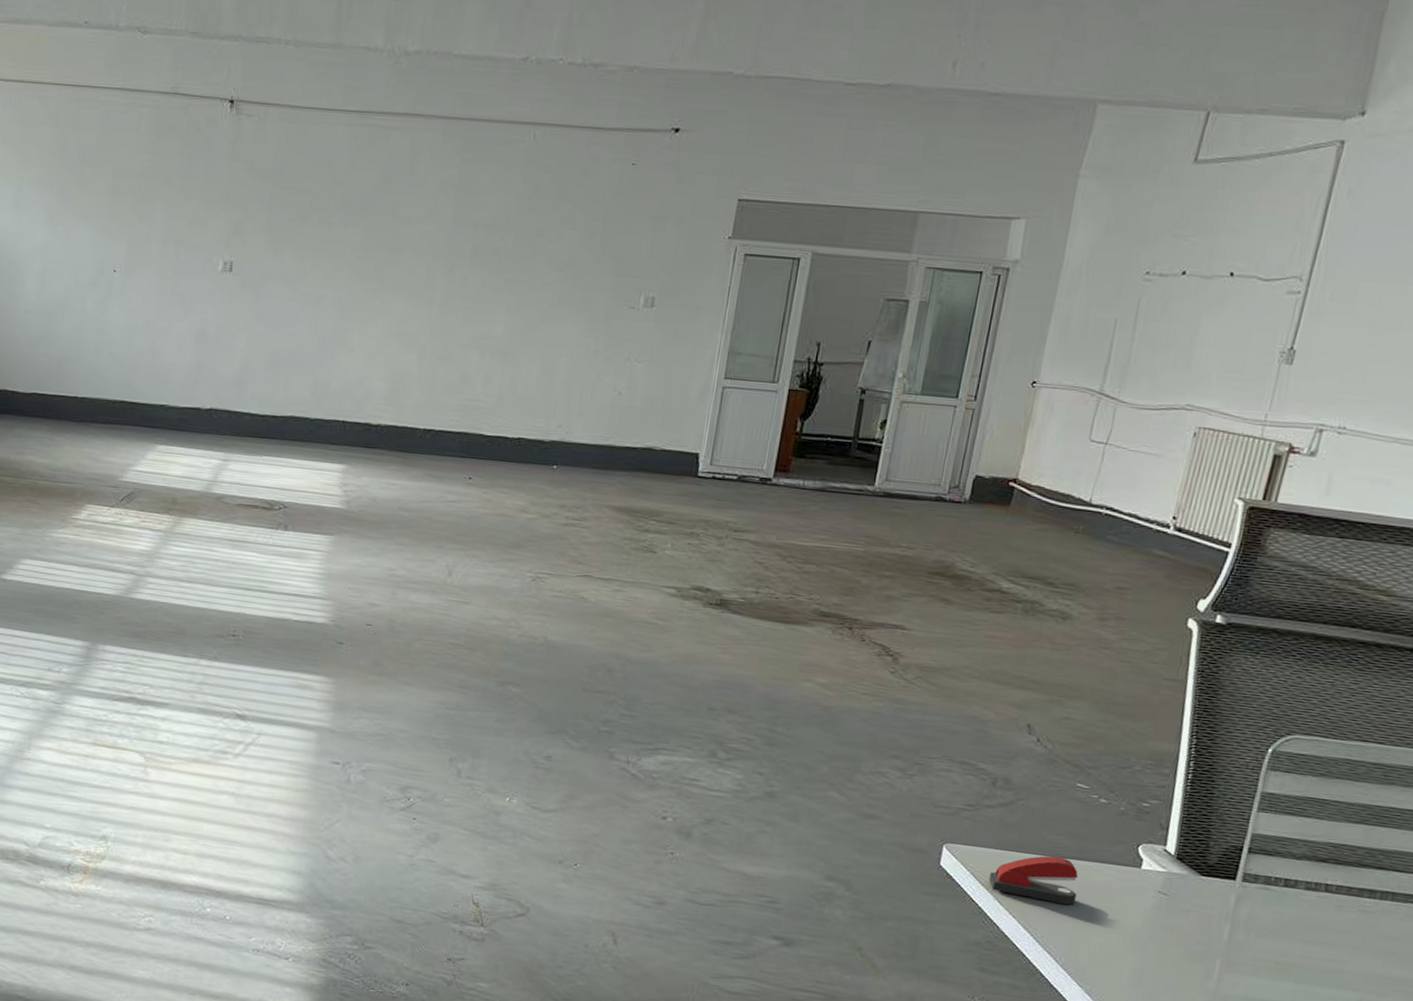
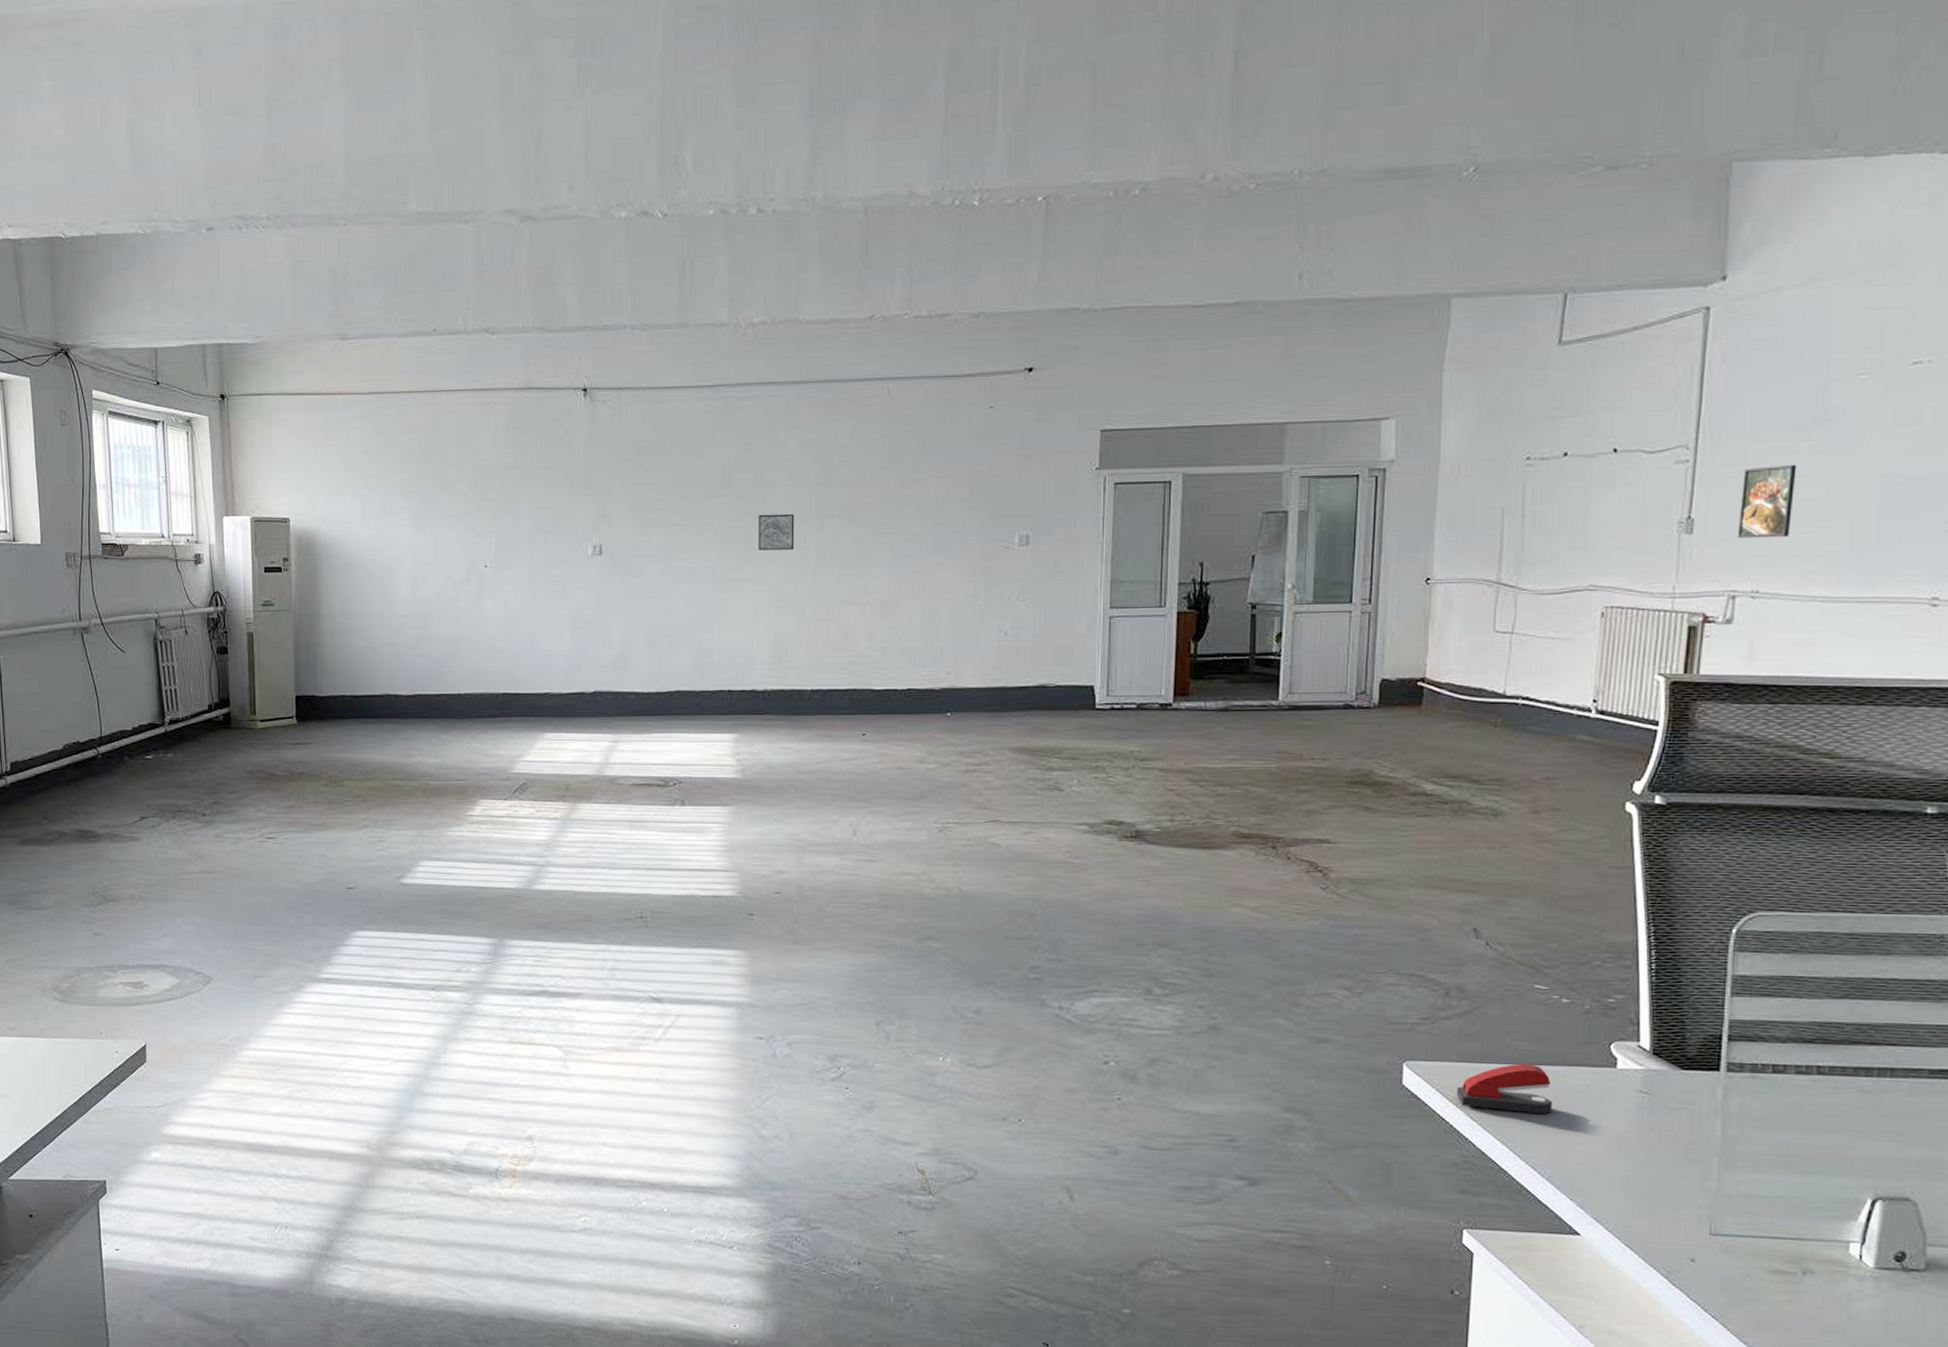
wall art: none [387,248,427,287] -> present [758,513,795,550]
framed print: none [1334,305,1402,378] -> present [1738,465,1797,539]

